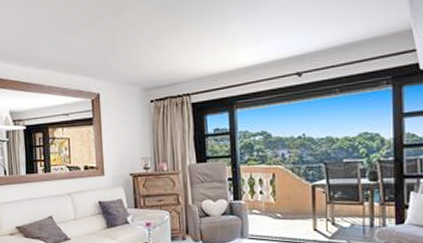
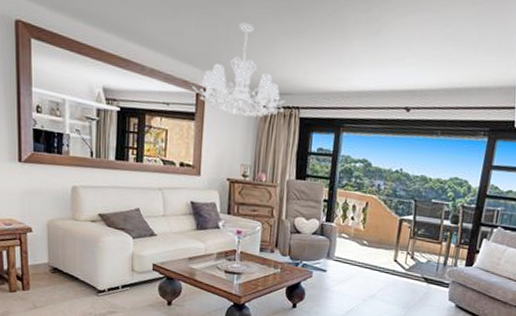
chandelier: none [87,28,175,113] -> present [192,22,285,118]

